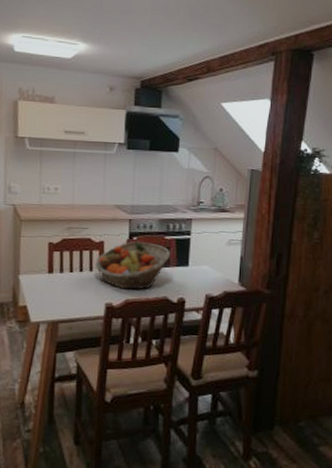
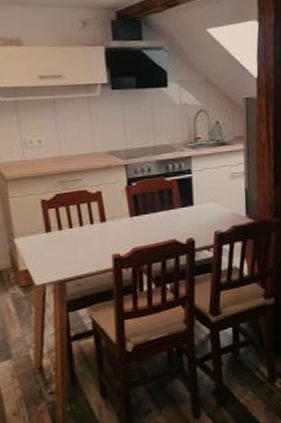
fruit basket: present [95,241,170,290] -> none [95,186,173,238]

